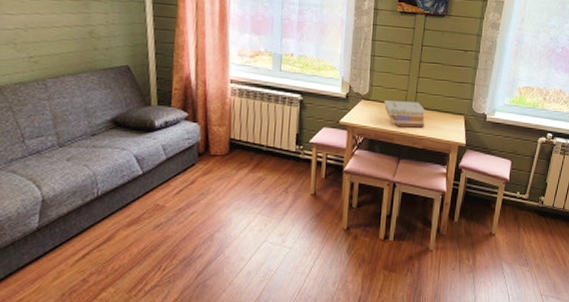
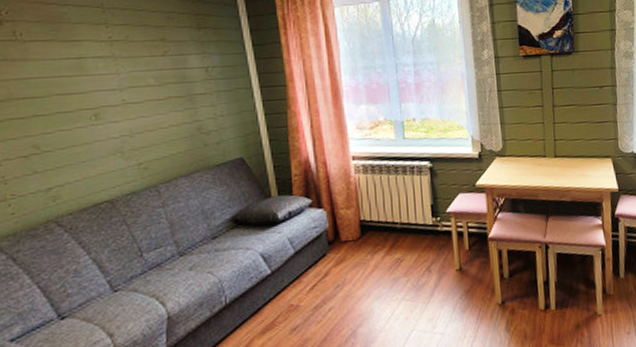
books: present [383,100,426,128] -> none [520,151,570,182]

